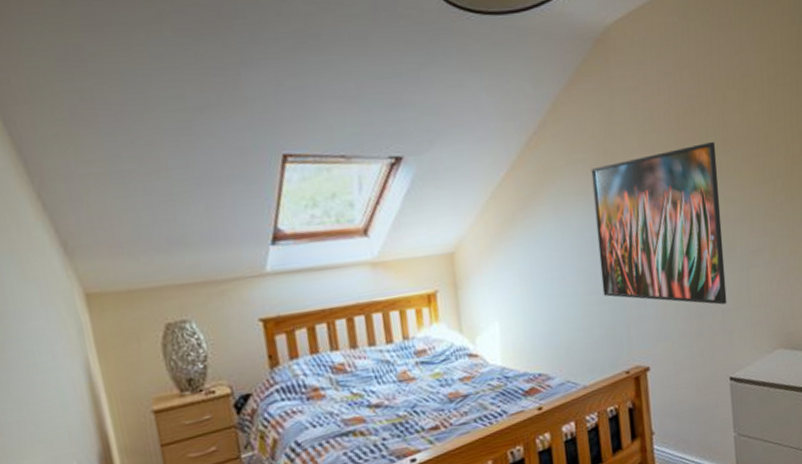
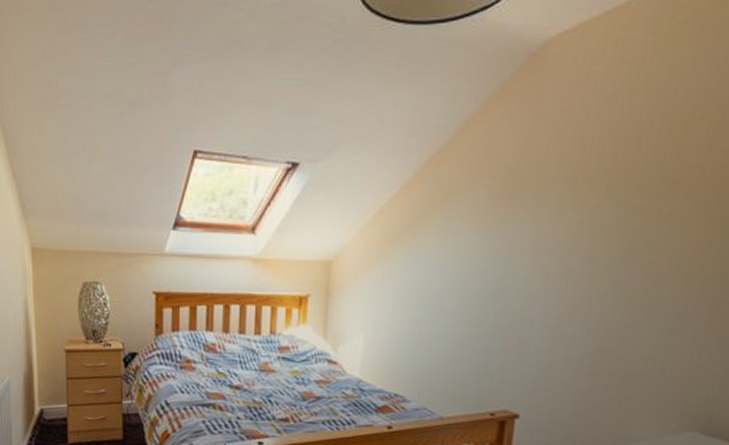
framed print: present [591,142,727,305] -> none [481,182,661,367]

